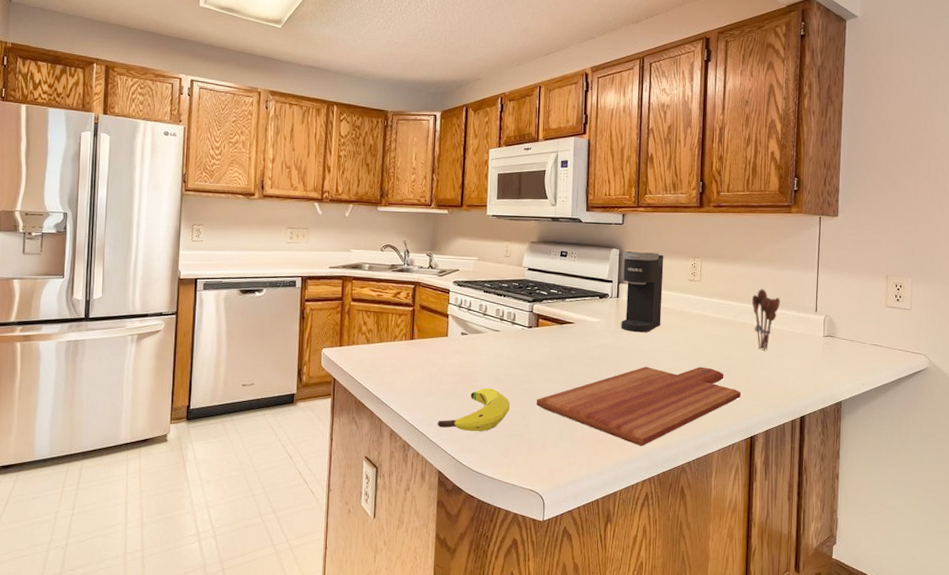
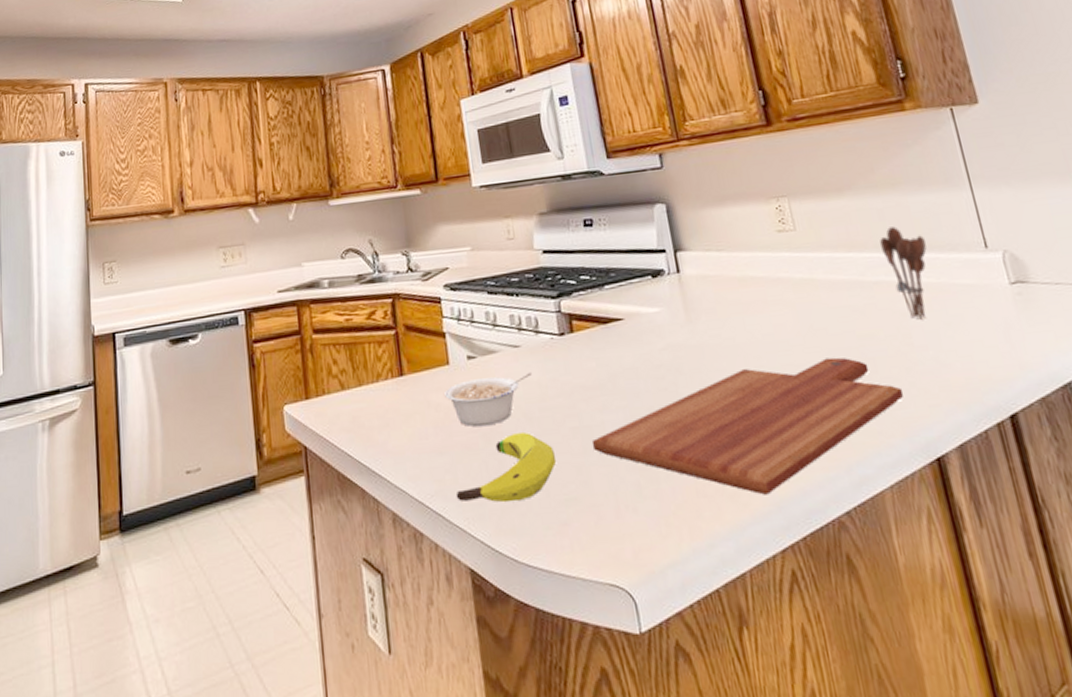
legume: none [441,349,504,381] -> present [445,372,532,427]
coffee maker: present [621,251,664,333] -> none [672,199,752,321]

